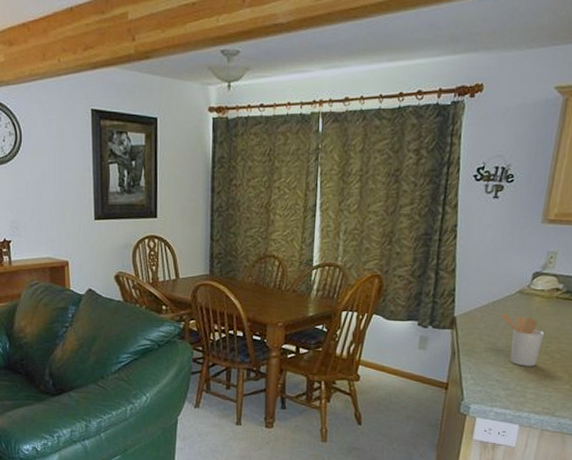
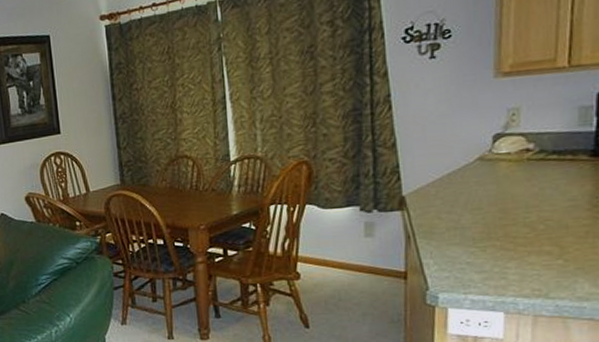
utensil holder: present [501,312,545,367] -> none [461,184,520,244]

